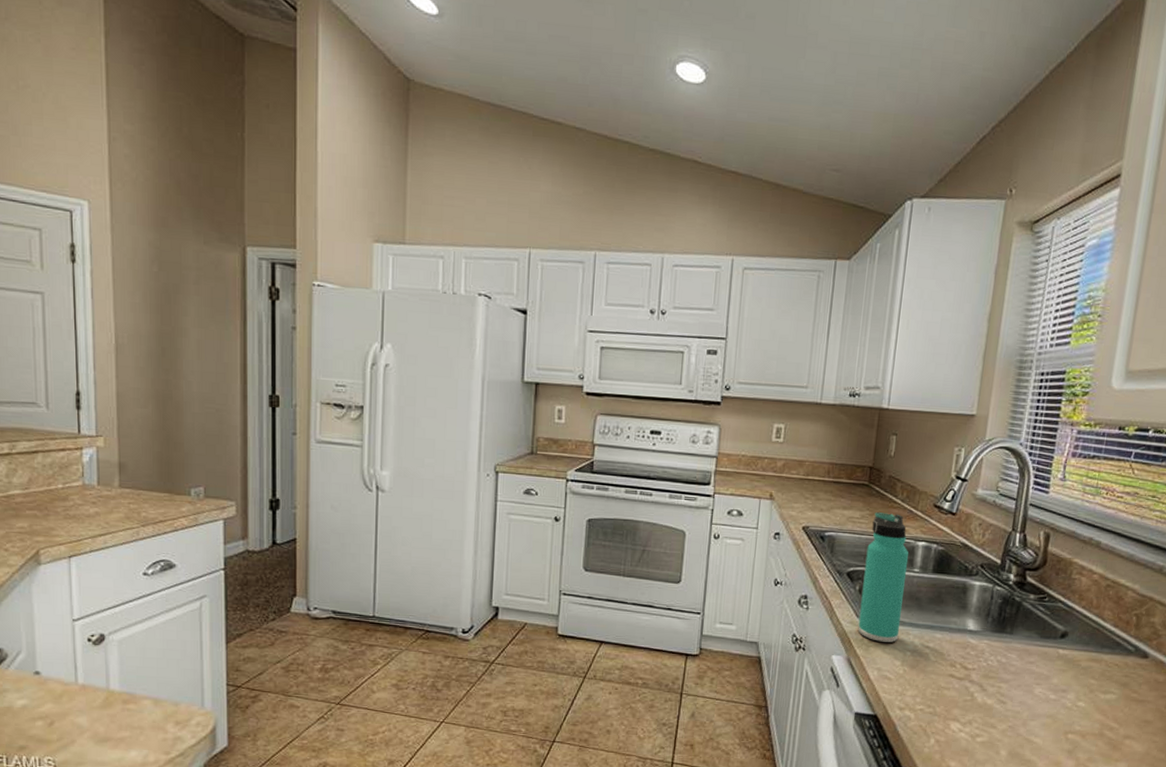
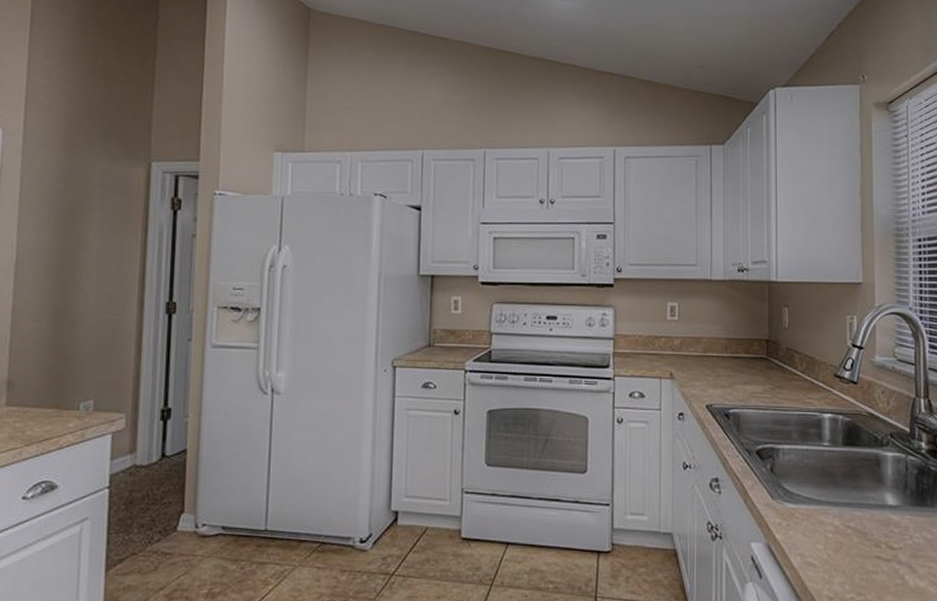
thermos bottle: present [857,511,909,643] -> none [773,385,817,524]

